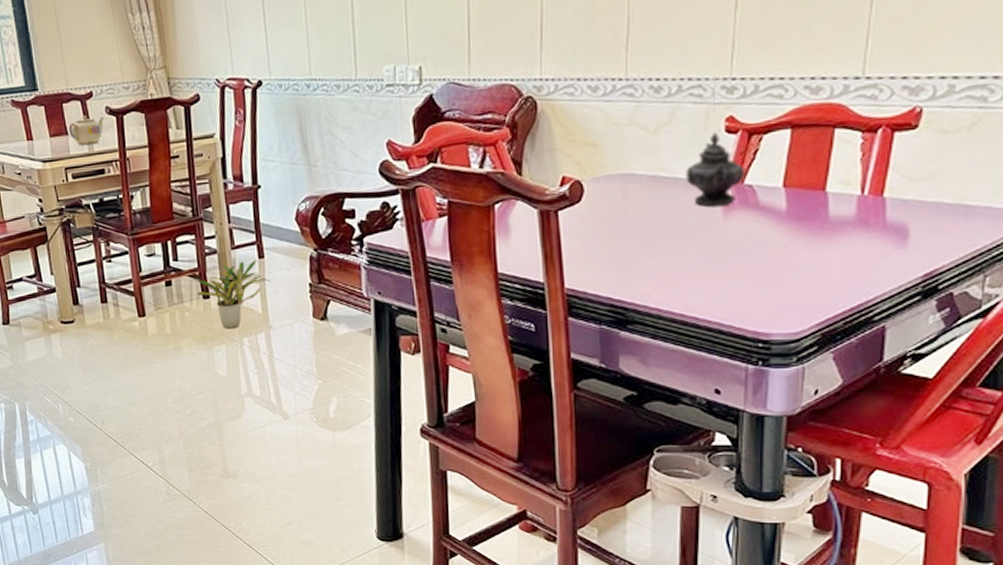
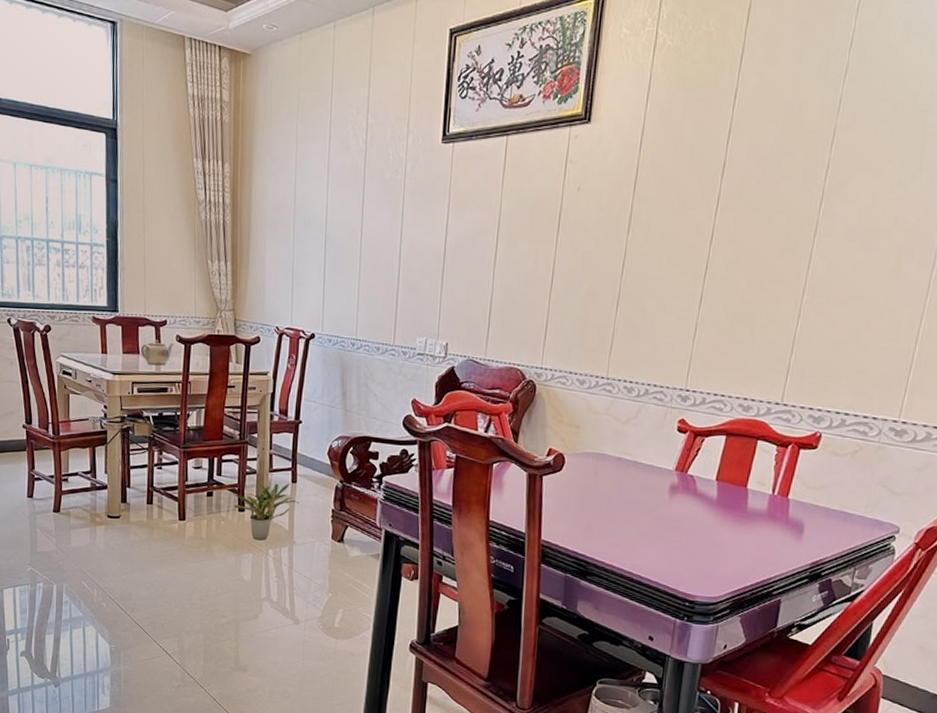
teapot: present [686,132,746,207] -> none [644,430,690,489]

